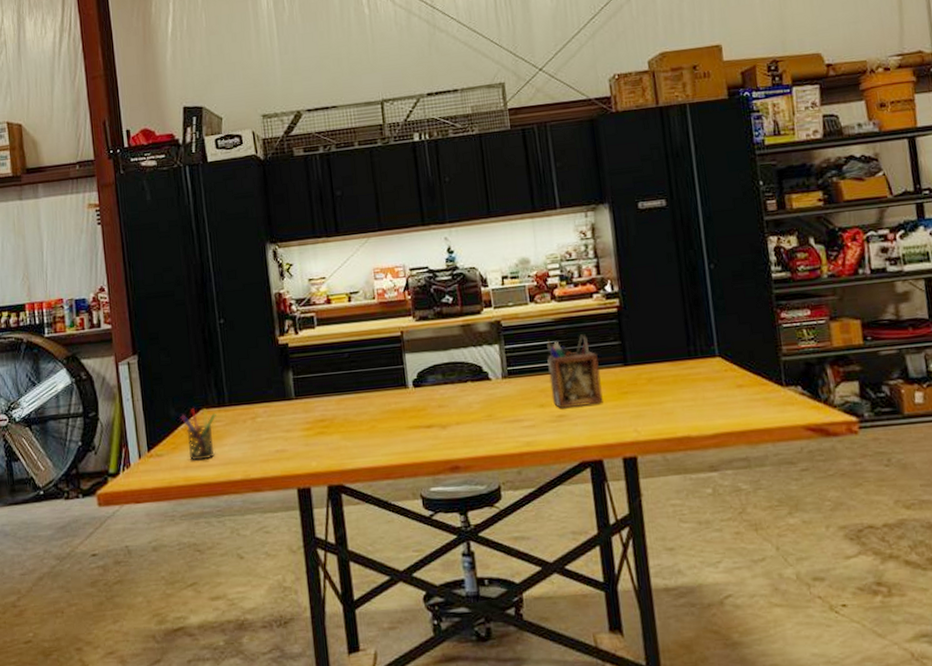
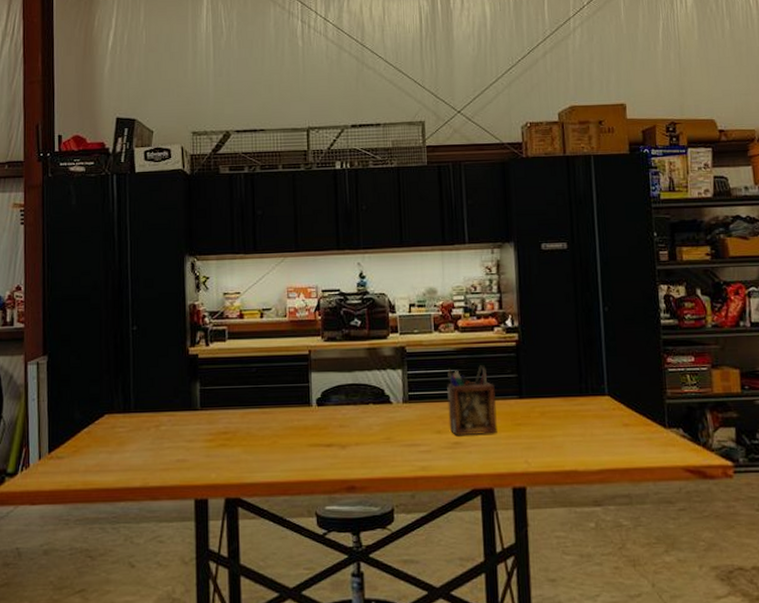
pen holder: present [180,408,216,461] -> none [85,412,121,465]

